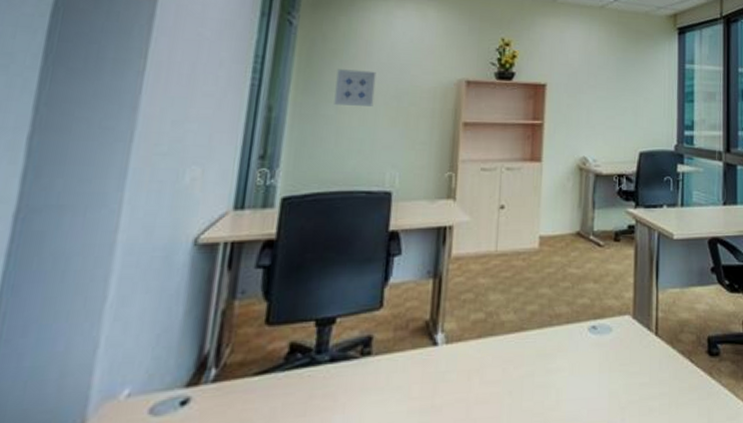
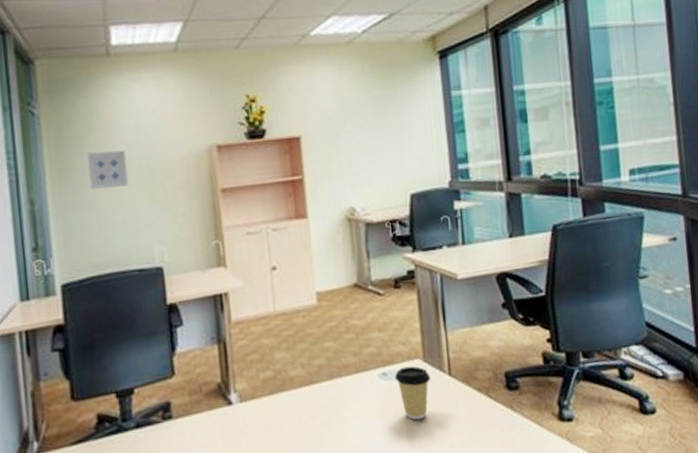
coffee cup: none [603,321,639,379] -> present [394,366,431,420]

